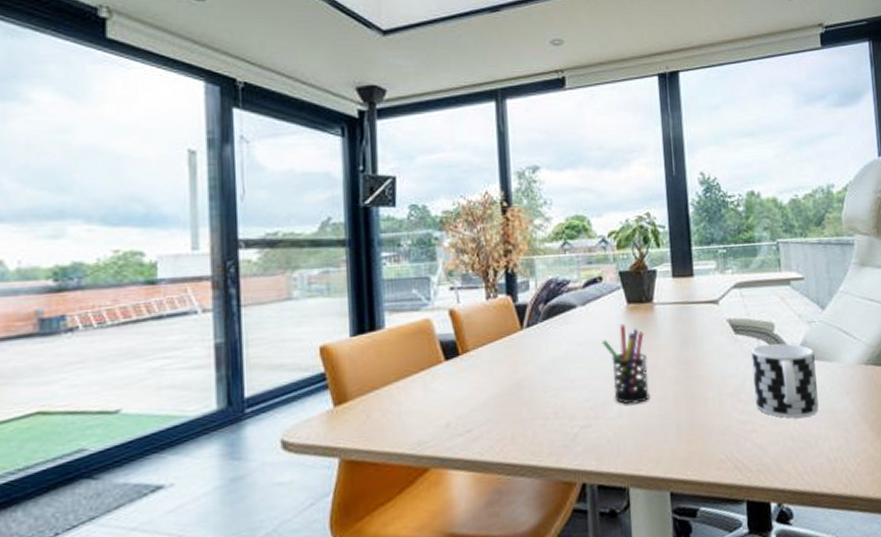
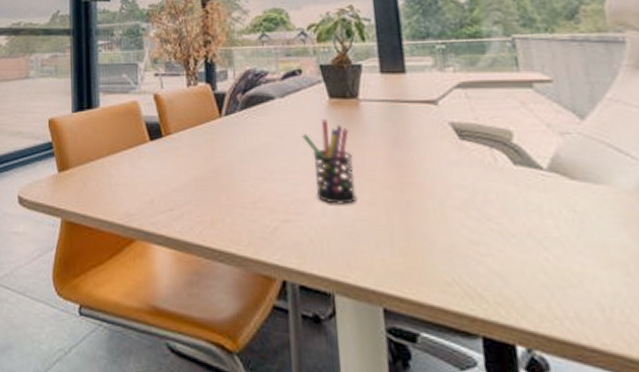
cup: present [751,343,819,418] -> none [482,154,582,248]

